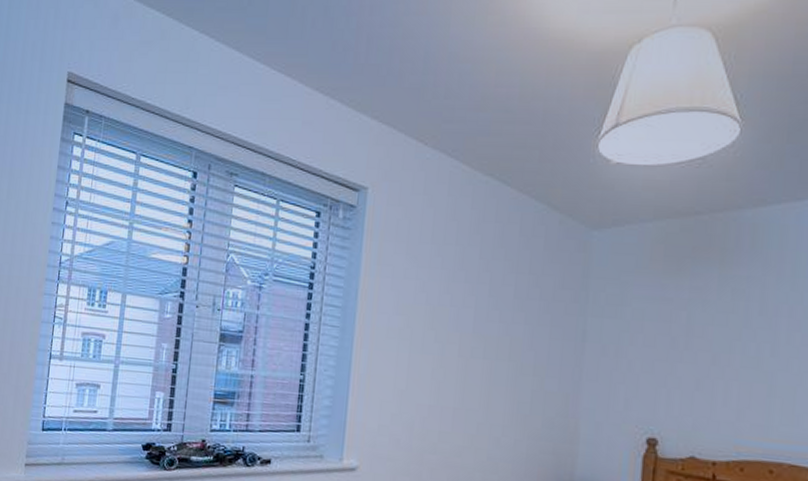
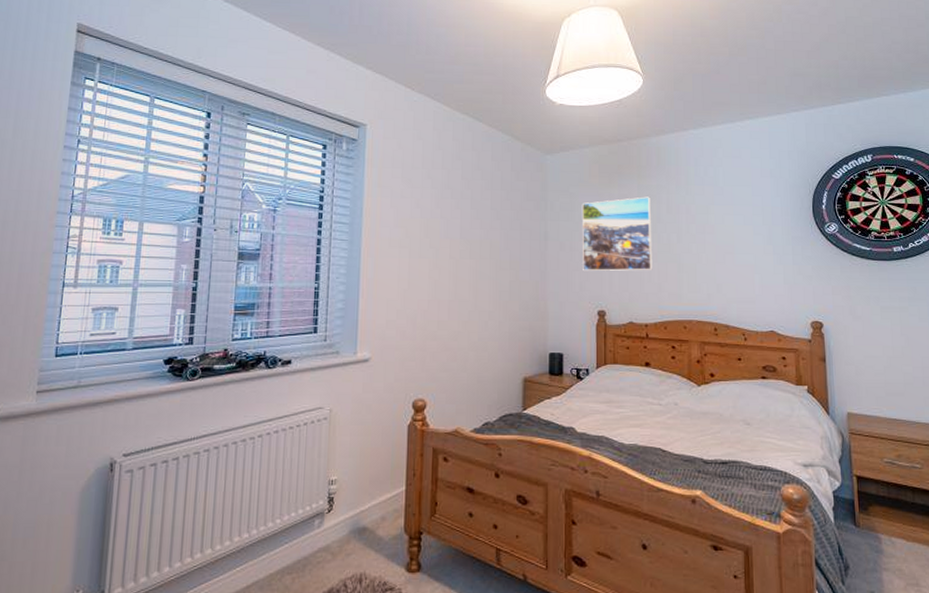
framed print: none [630,291,736,391] -> present [581,196,653,271]

